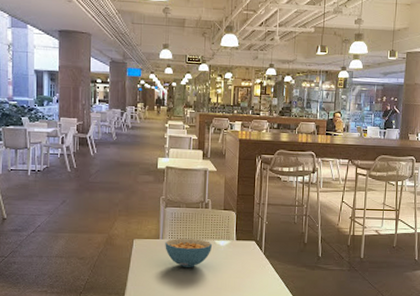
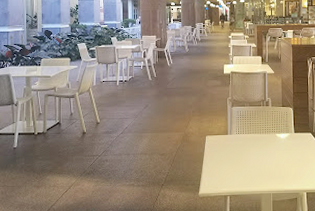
cereal bowl: present [165,238,213,267] -> none [233,132,274,159]

